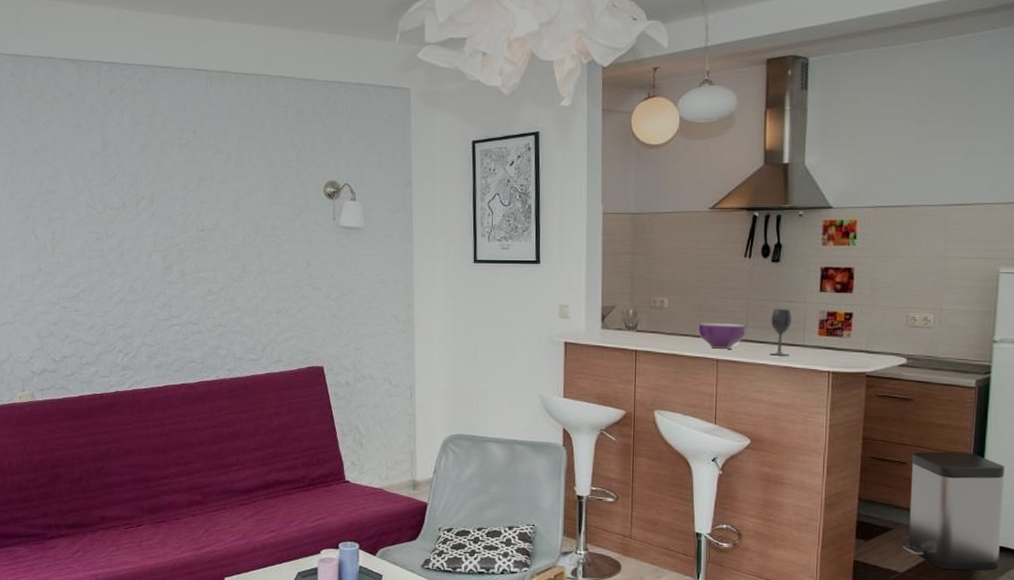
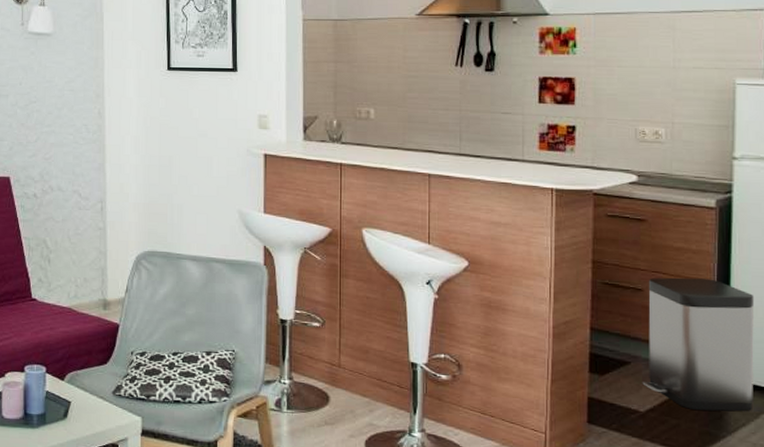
bowl: present [698,323,746,350] -> none [408,135,459,164]
wine glass: present [770,309,792,356] -> none [485,121,509,171]

